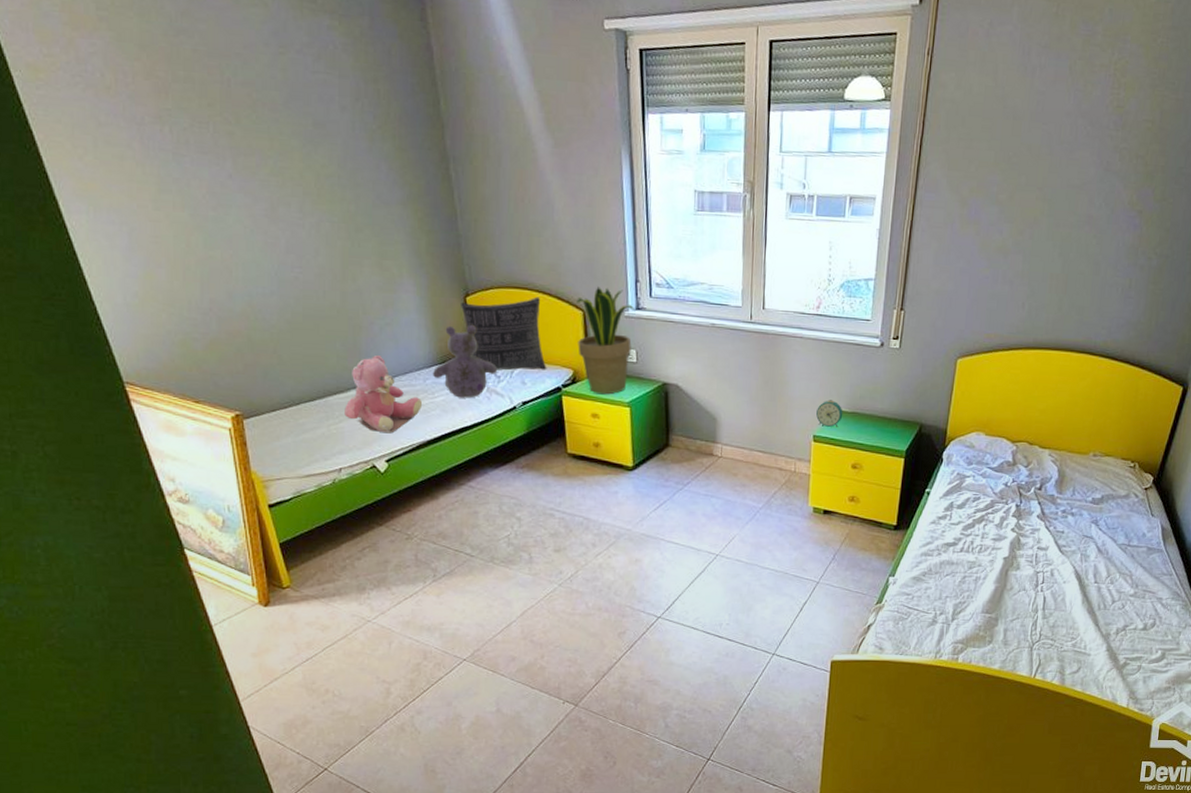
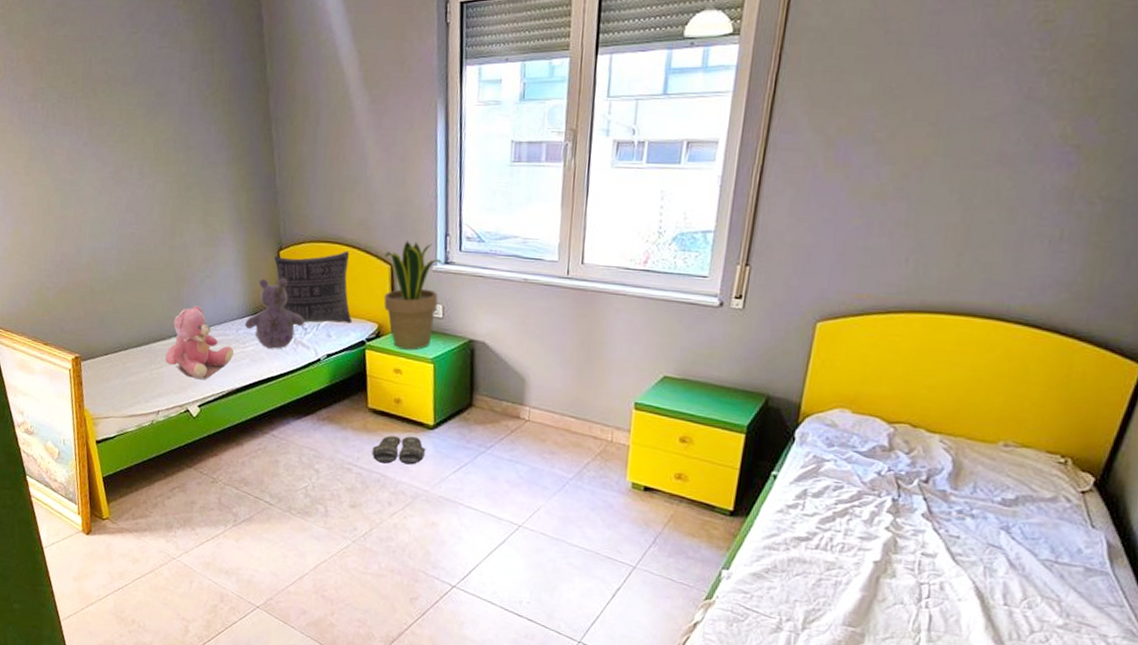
slippers: none [574,479,627,506] -> present [372,435,426,465]
alarm clock: present [816,400,843,427] -> none [639,364,671,395]

